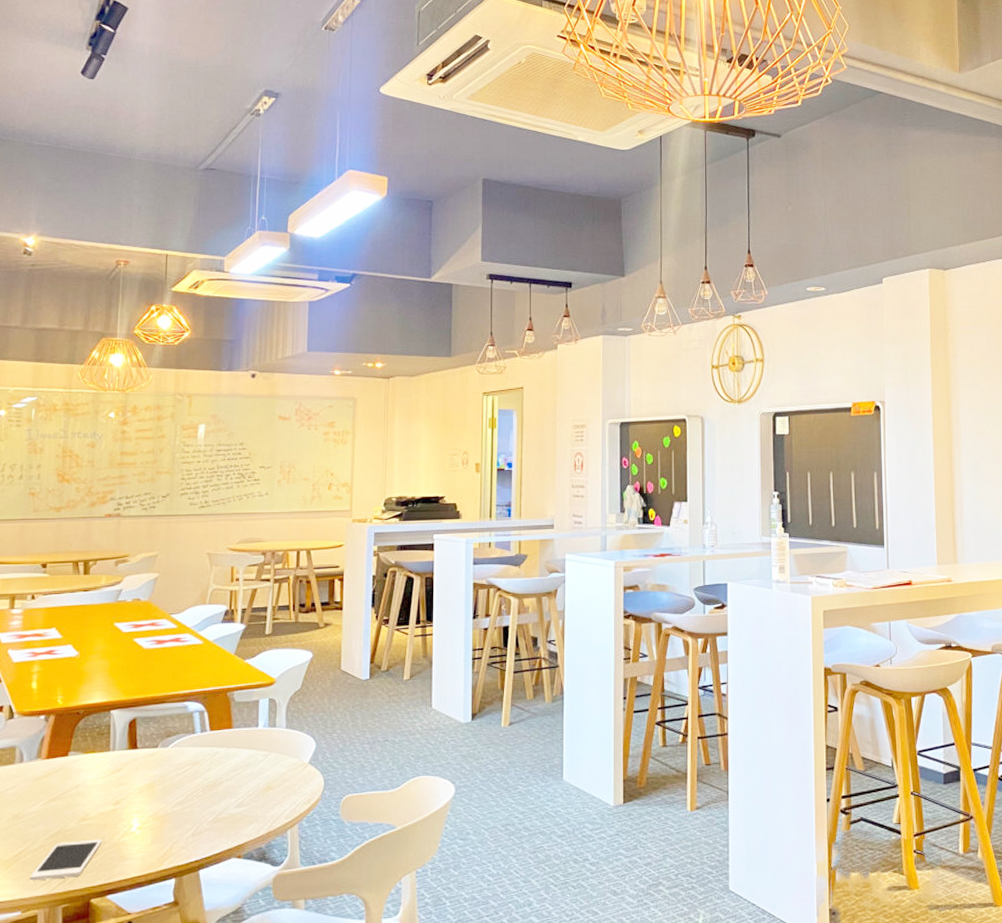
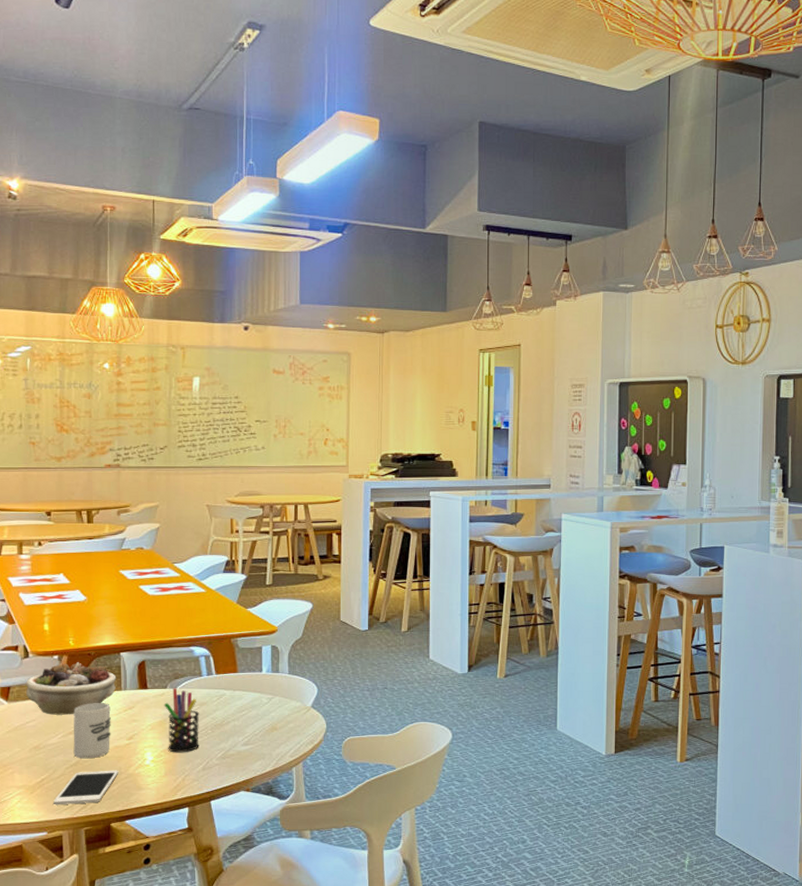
succulent planter: none [8,722,105,780] -> present [26,662,117,715]
cup: none [55,765,97,828] -> present [73,702,111,759]
pen holder: none [154,747,192,818] -> present [164,688,200,753]

